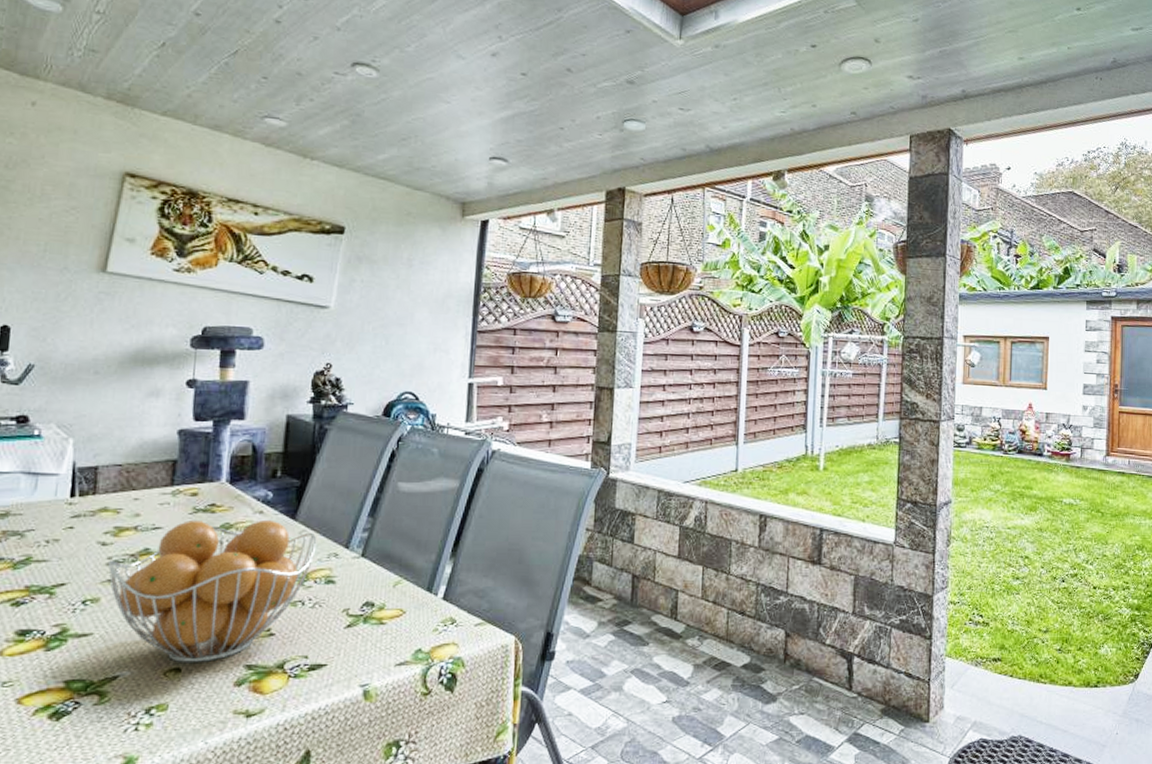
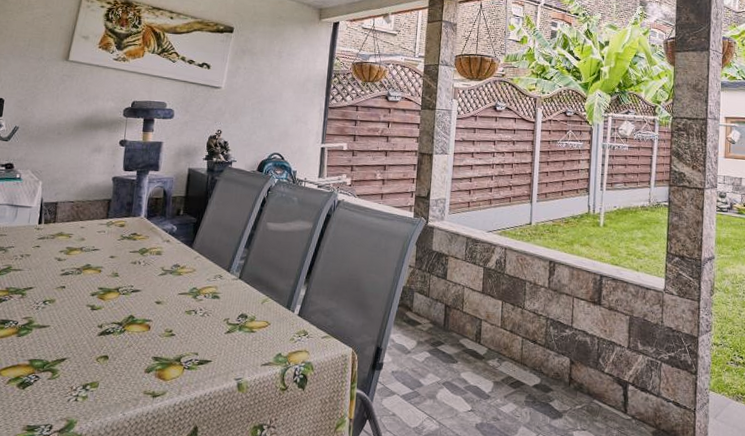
fruit basket: present [107,519,317,663] -> none [61,245,207,353]

